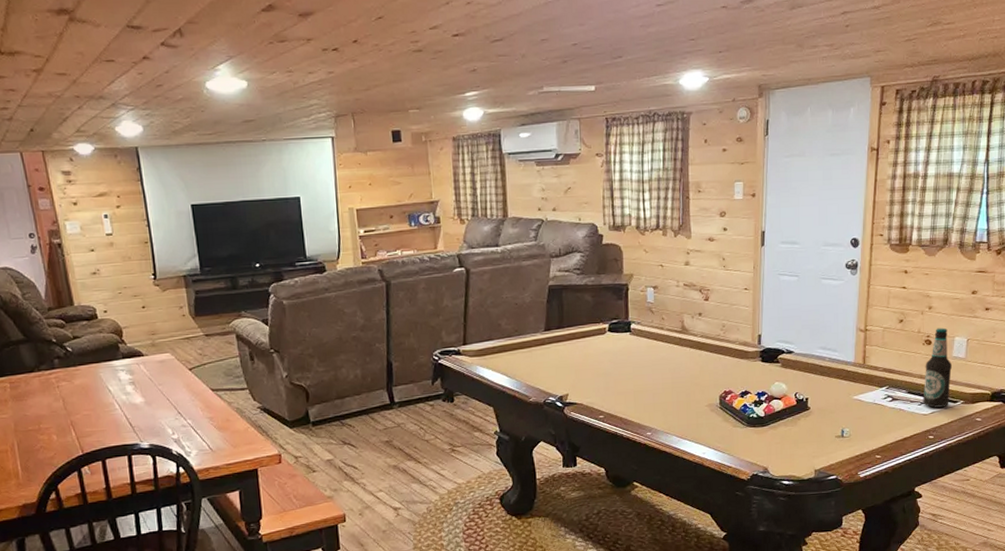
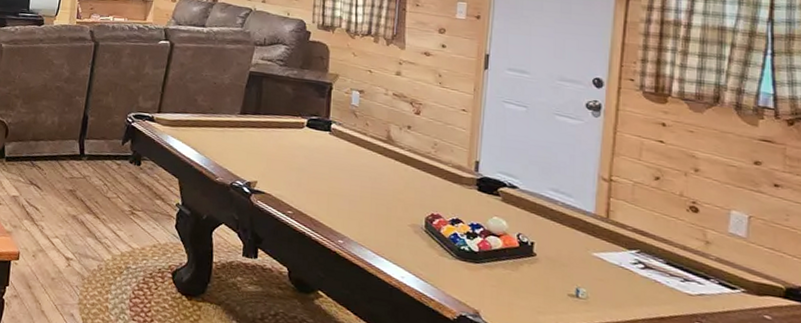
bottle: present [923,327,952,408] -> none [687,195,727,292]

